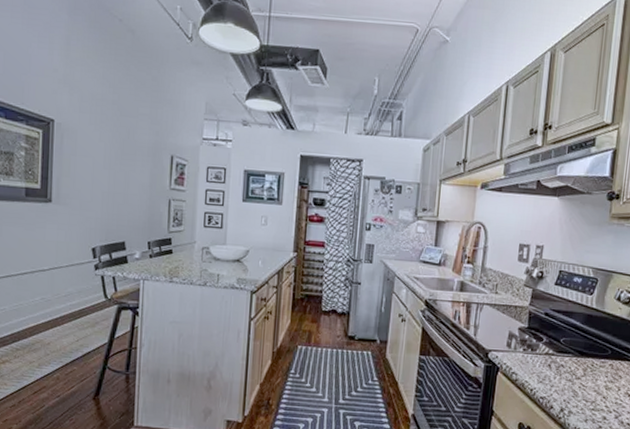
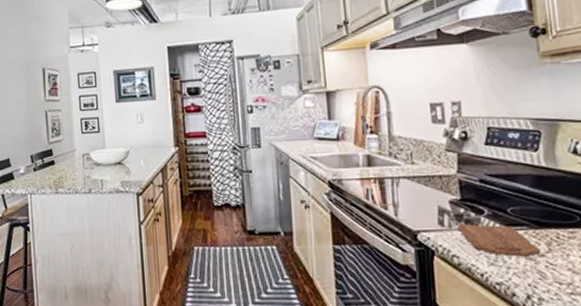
cutting board: none [521,348,578,379] -> present [457,224,541,257]

